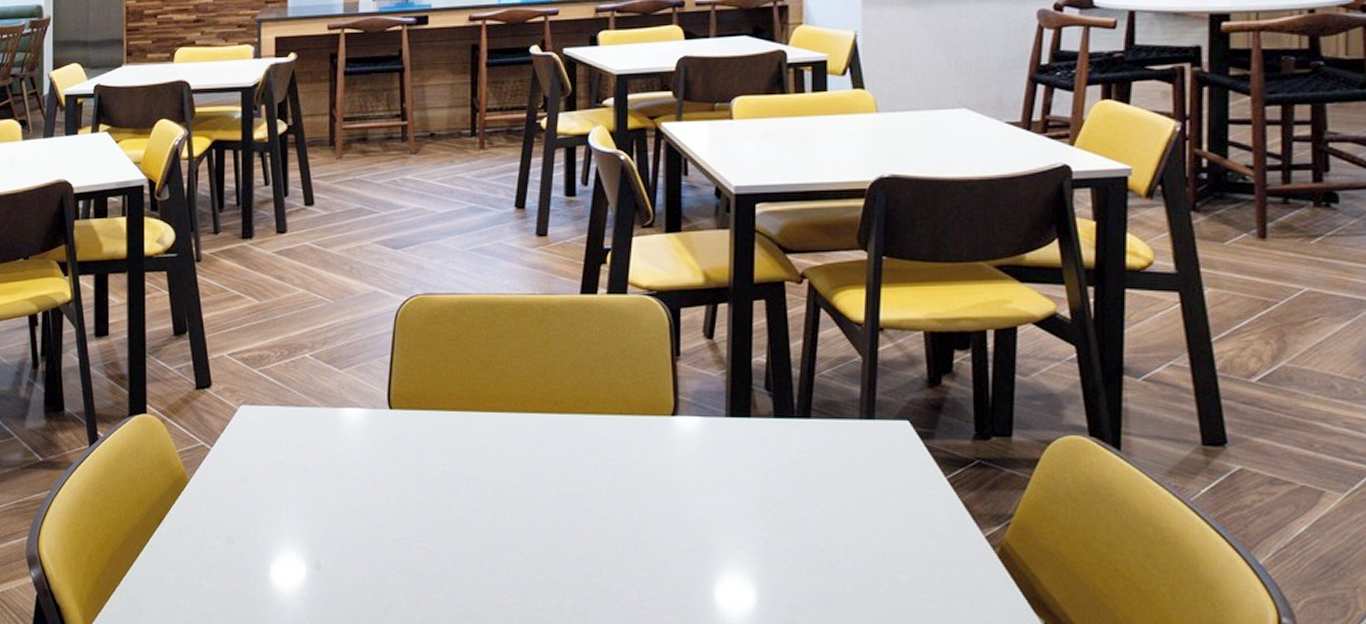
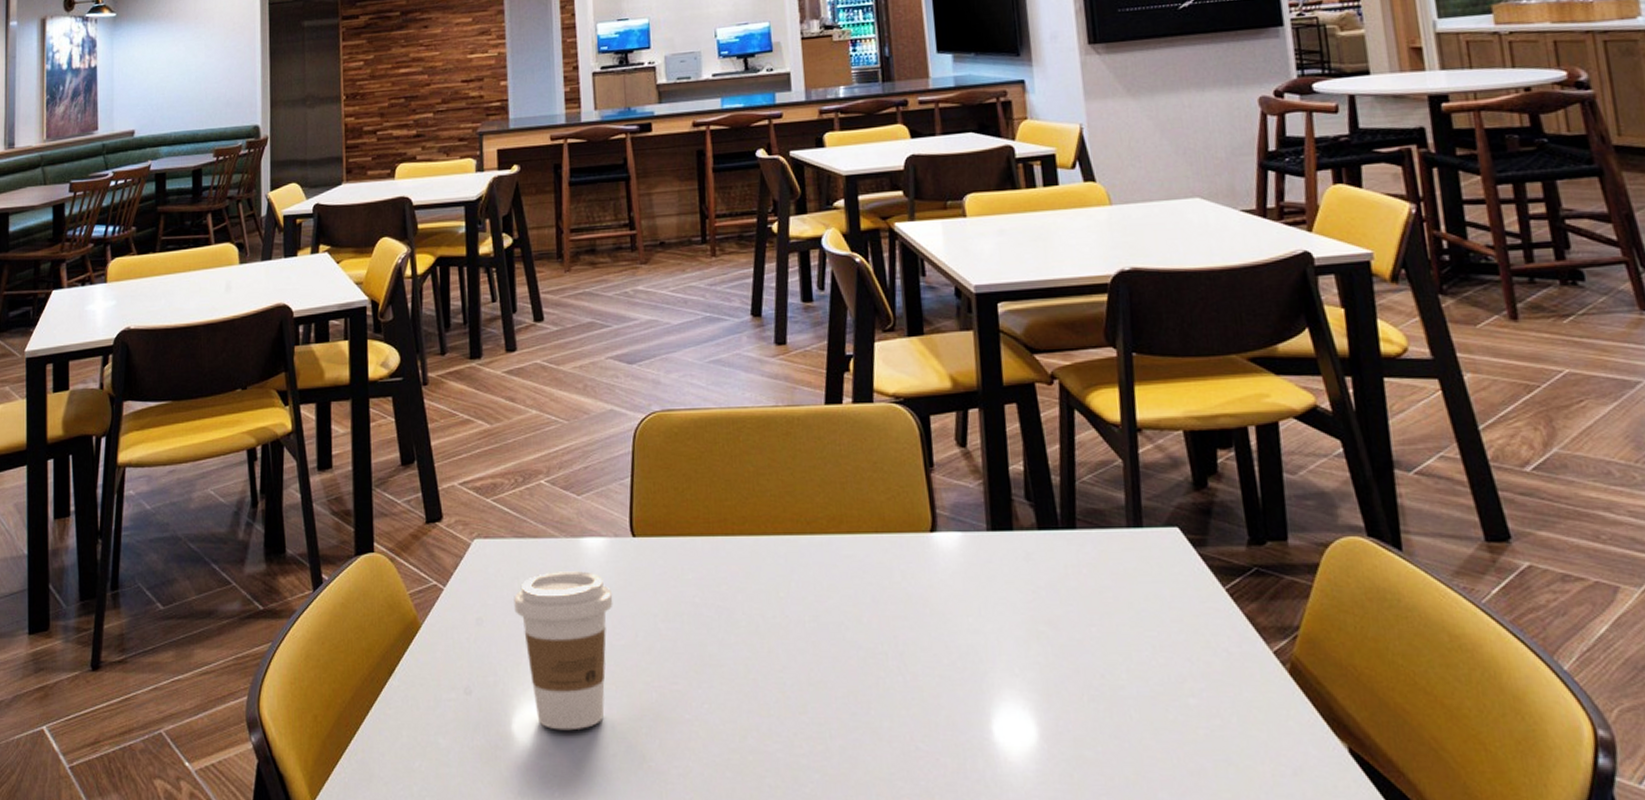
coffee cup: none [276,438,369,579] -> present [514,571,613,731]

